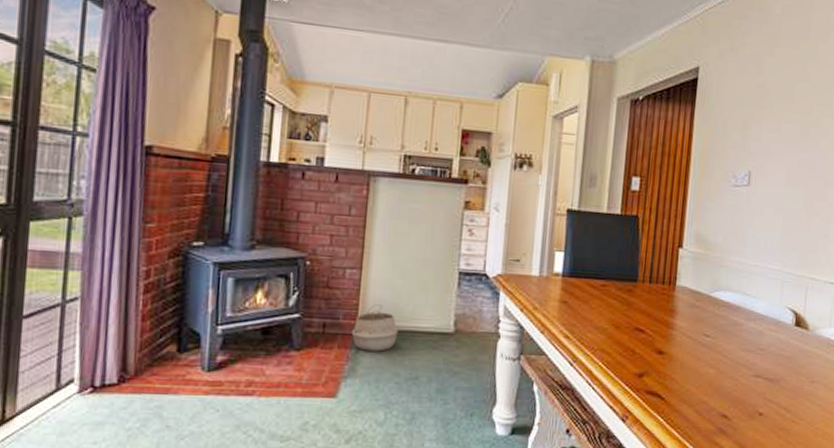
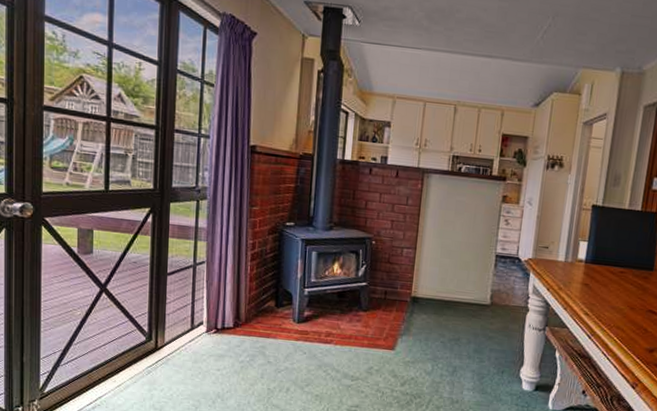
woven basket: present [351,304,399,352] -> none [406,278,445,316]

